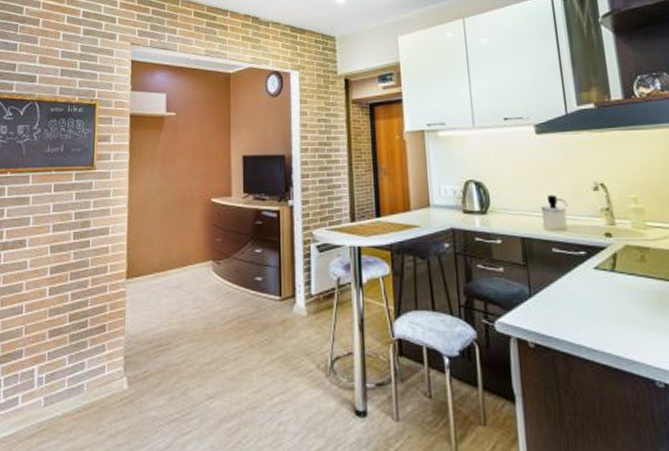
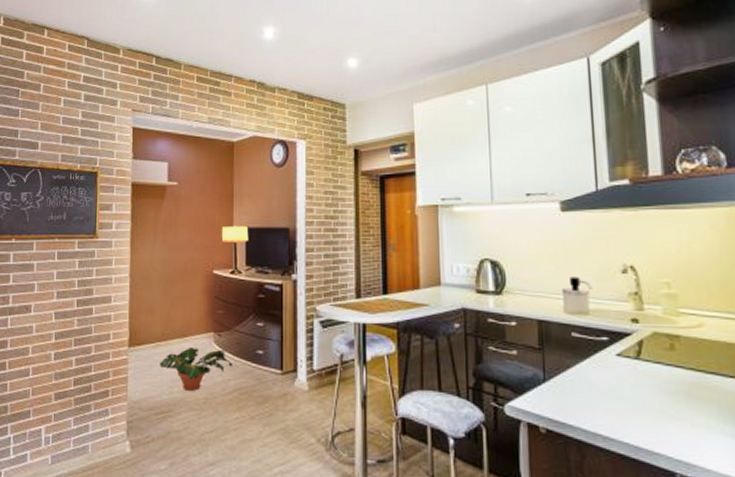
potted plant: none [158,277,231,321] -> present [160,348,232,391]
table lamp: none [219,153,246,203] -> present [221,225,249,275]

